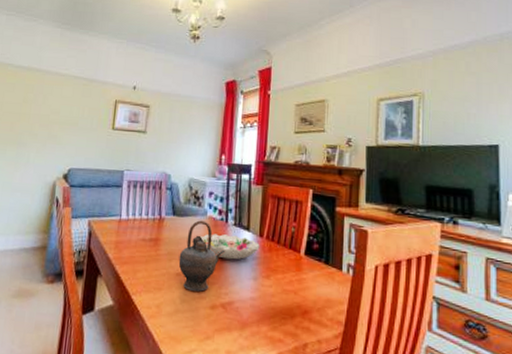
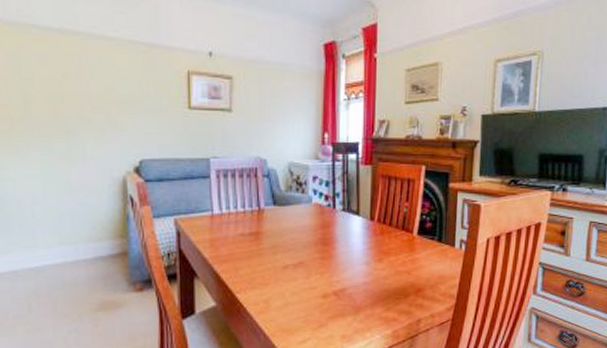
teapot: present [178,220,225,292] -> none [284,208,334,282]
decorative bowl: present [200,233,260,260] -> none [306,221,371,247]

